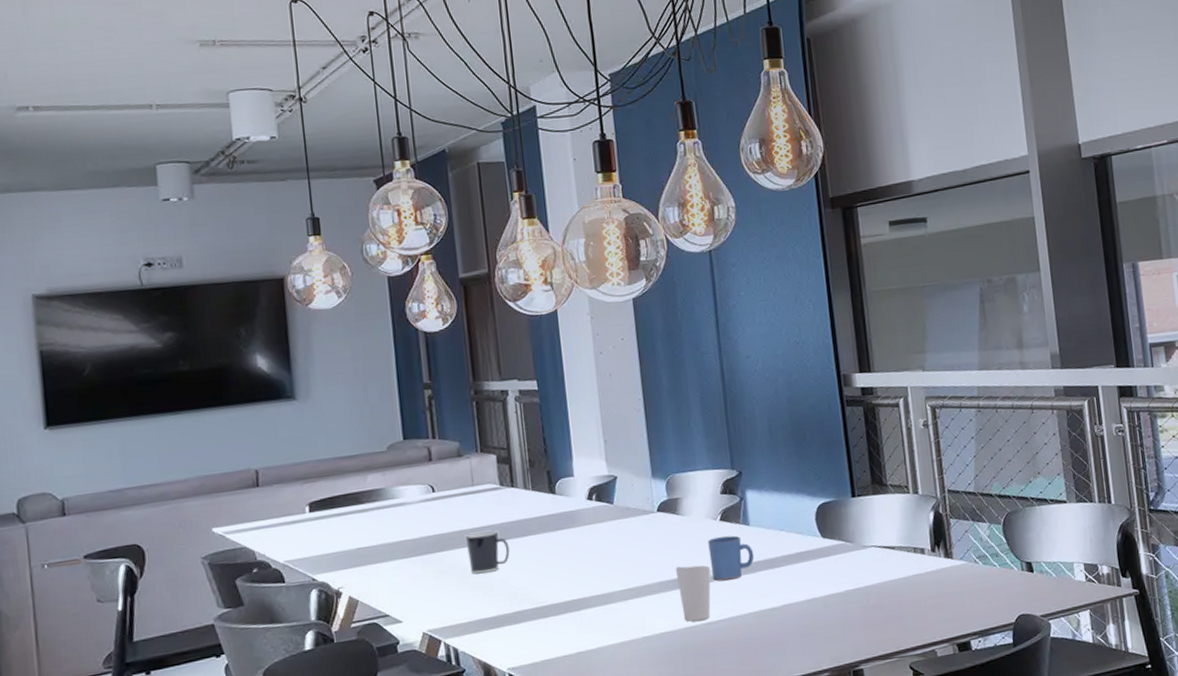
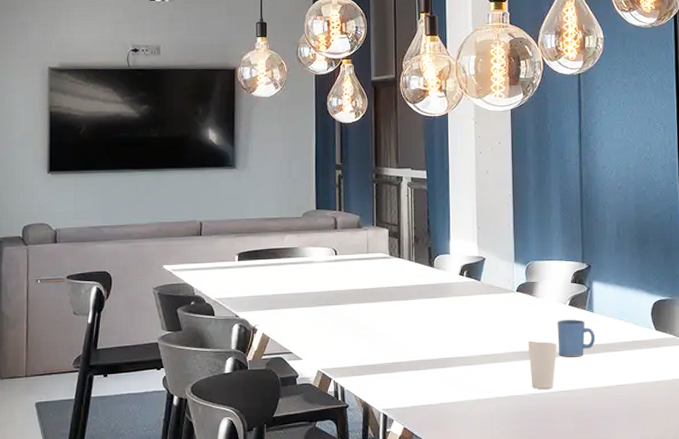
mug: present [465,531,510,575] -> none [358,293,393,328]

